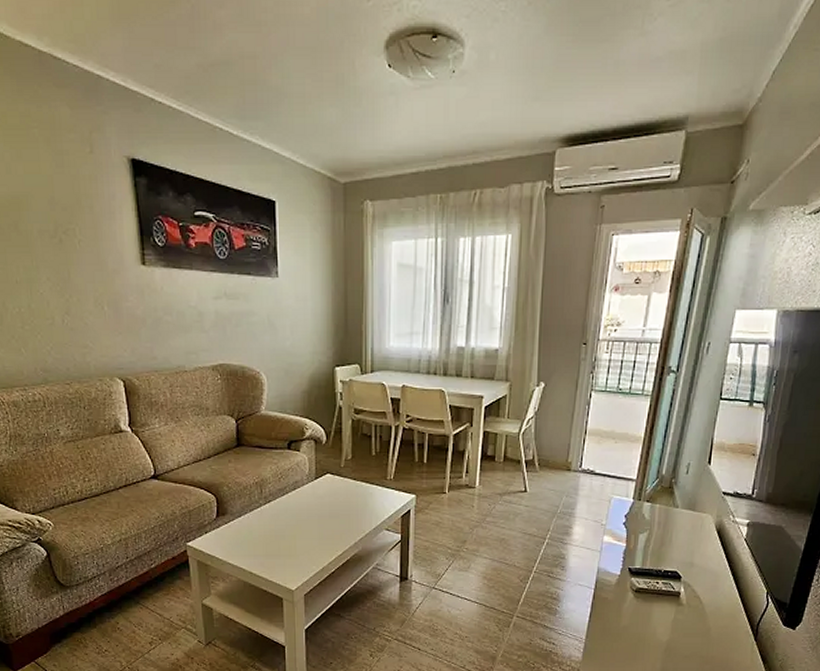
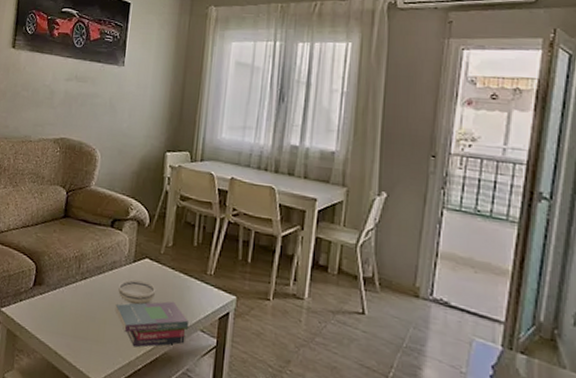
books: none [303,508,375,554] -> present [115,301,190,348]
bowl: none [304,494,341,518] -> present [118,278,156,305]

